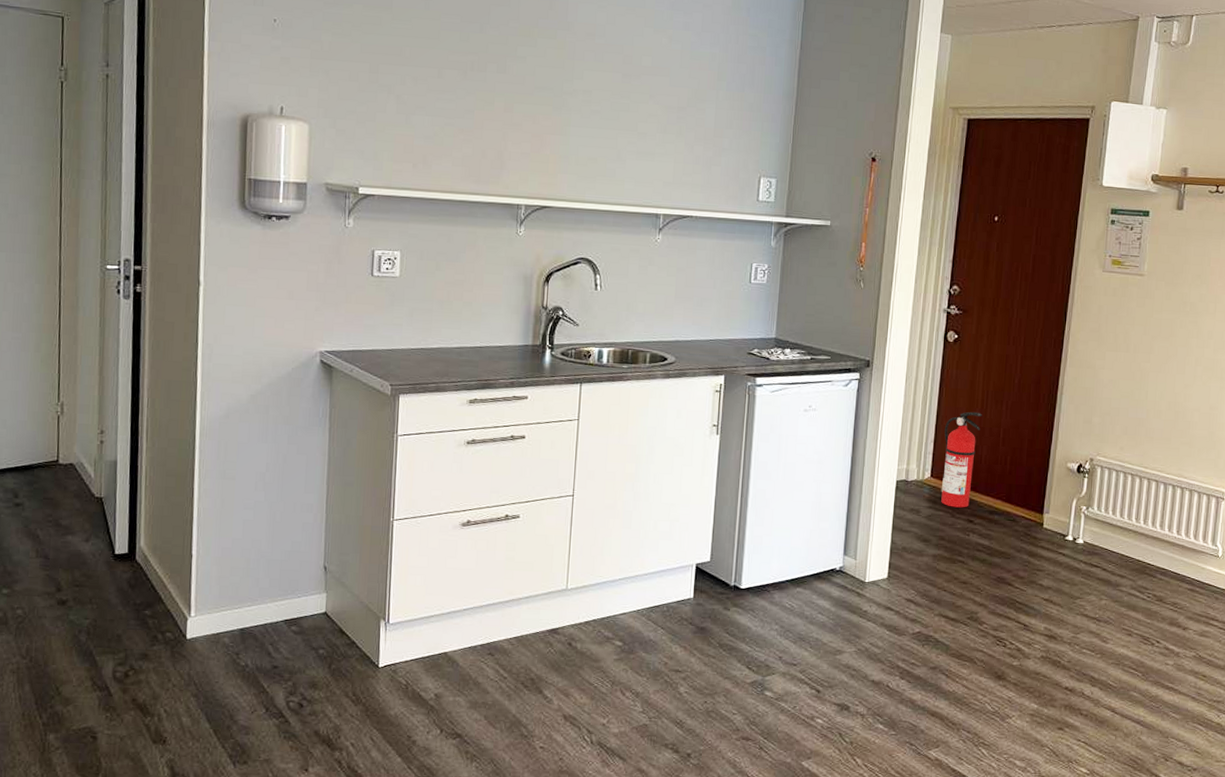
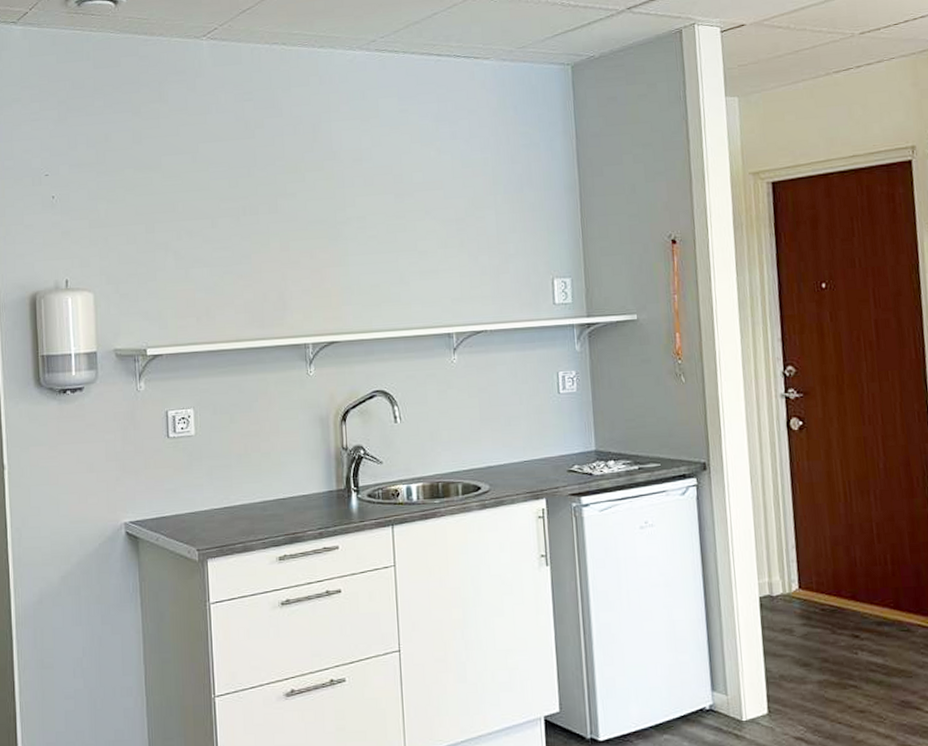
fire extinguisher: present [941,411,982,508] -> none [805,507,851,622]

